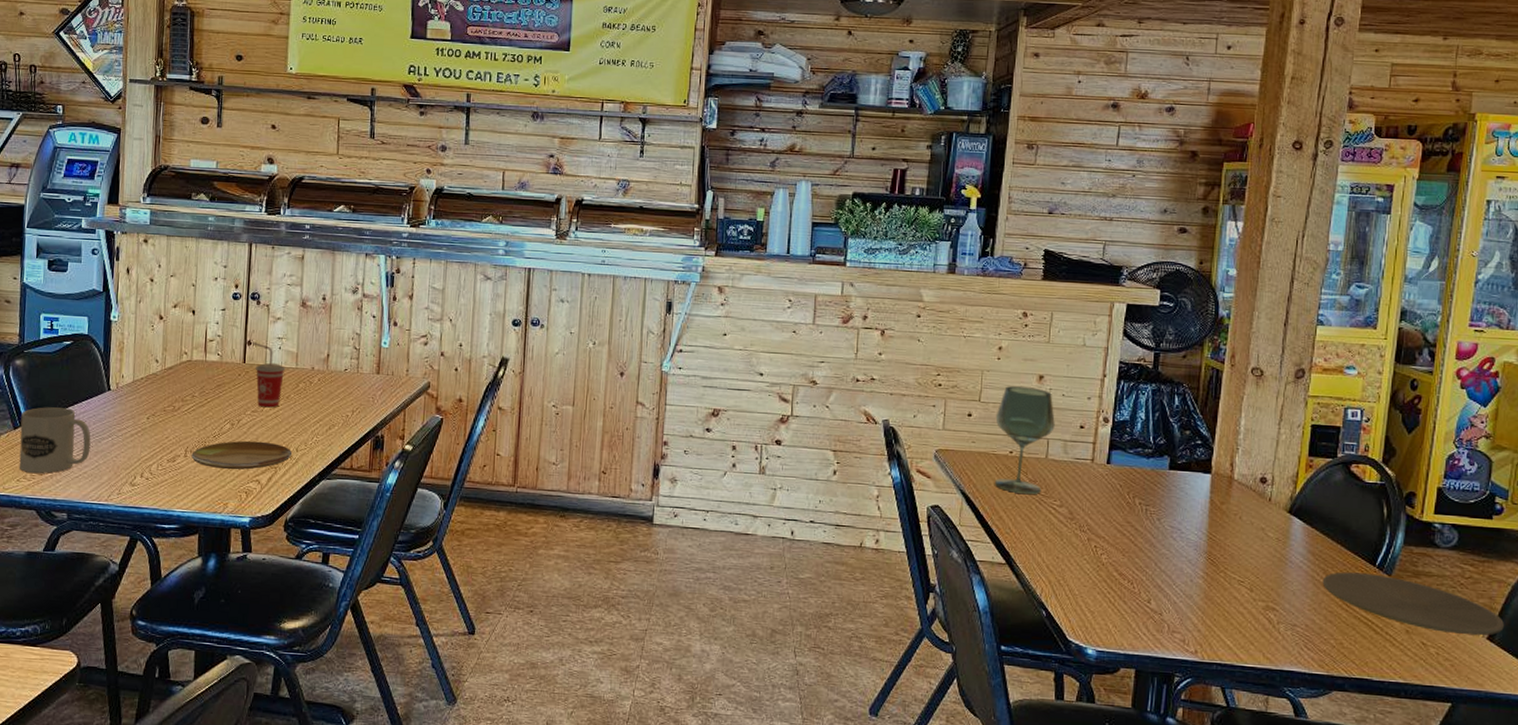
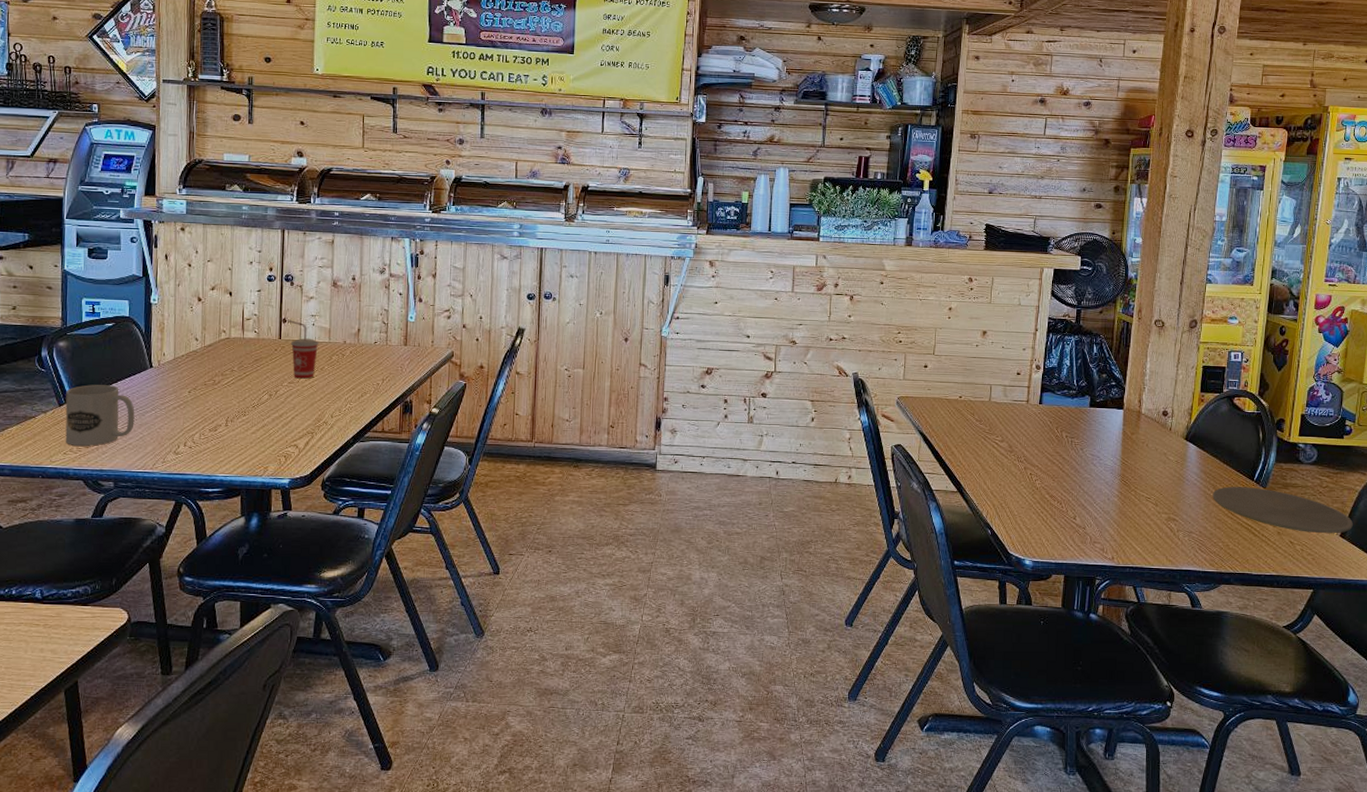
plate: present [191,440,293,470] -> none [232,409,328,437]
wine glass: present [995,386,1055,495] -> none [947,341,996,433]

